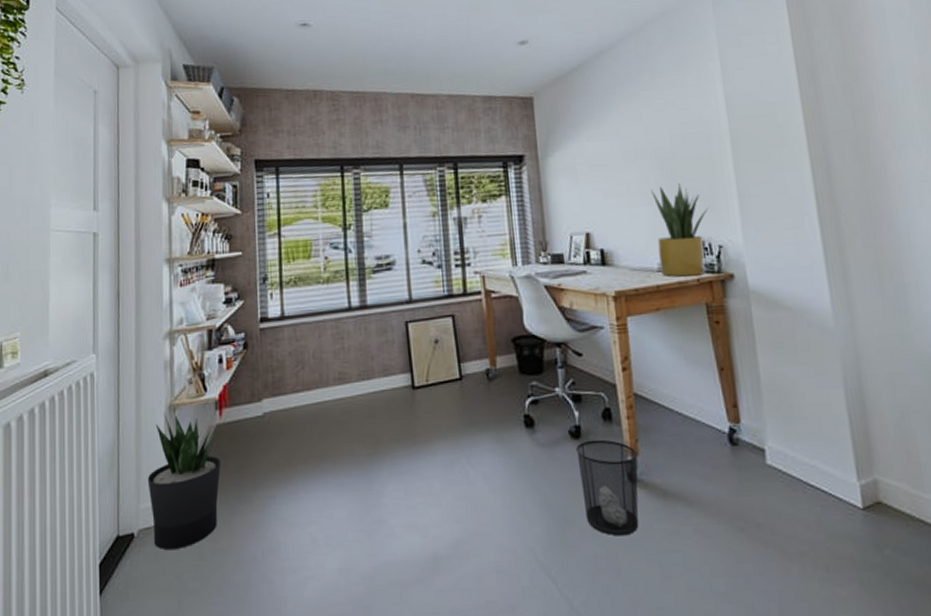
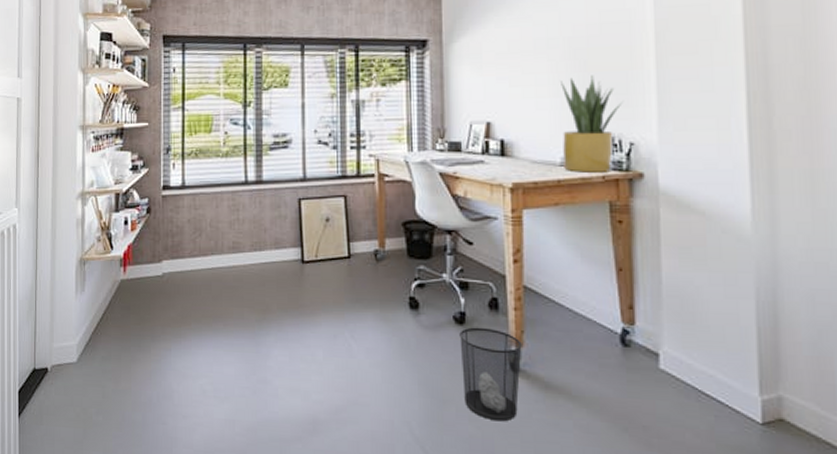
planter: present [147,414,221,549] -> none [60,267,123,386]

